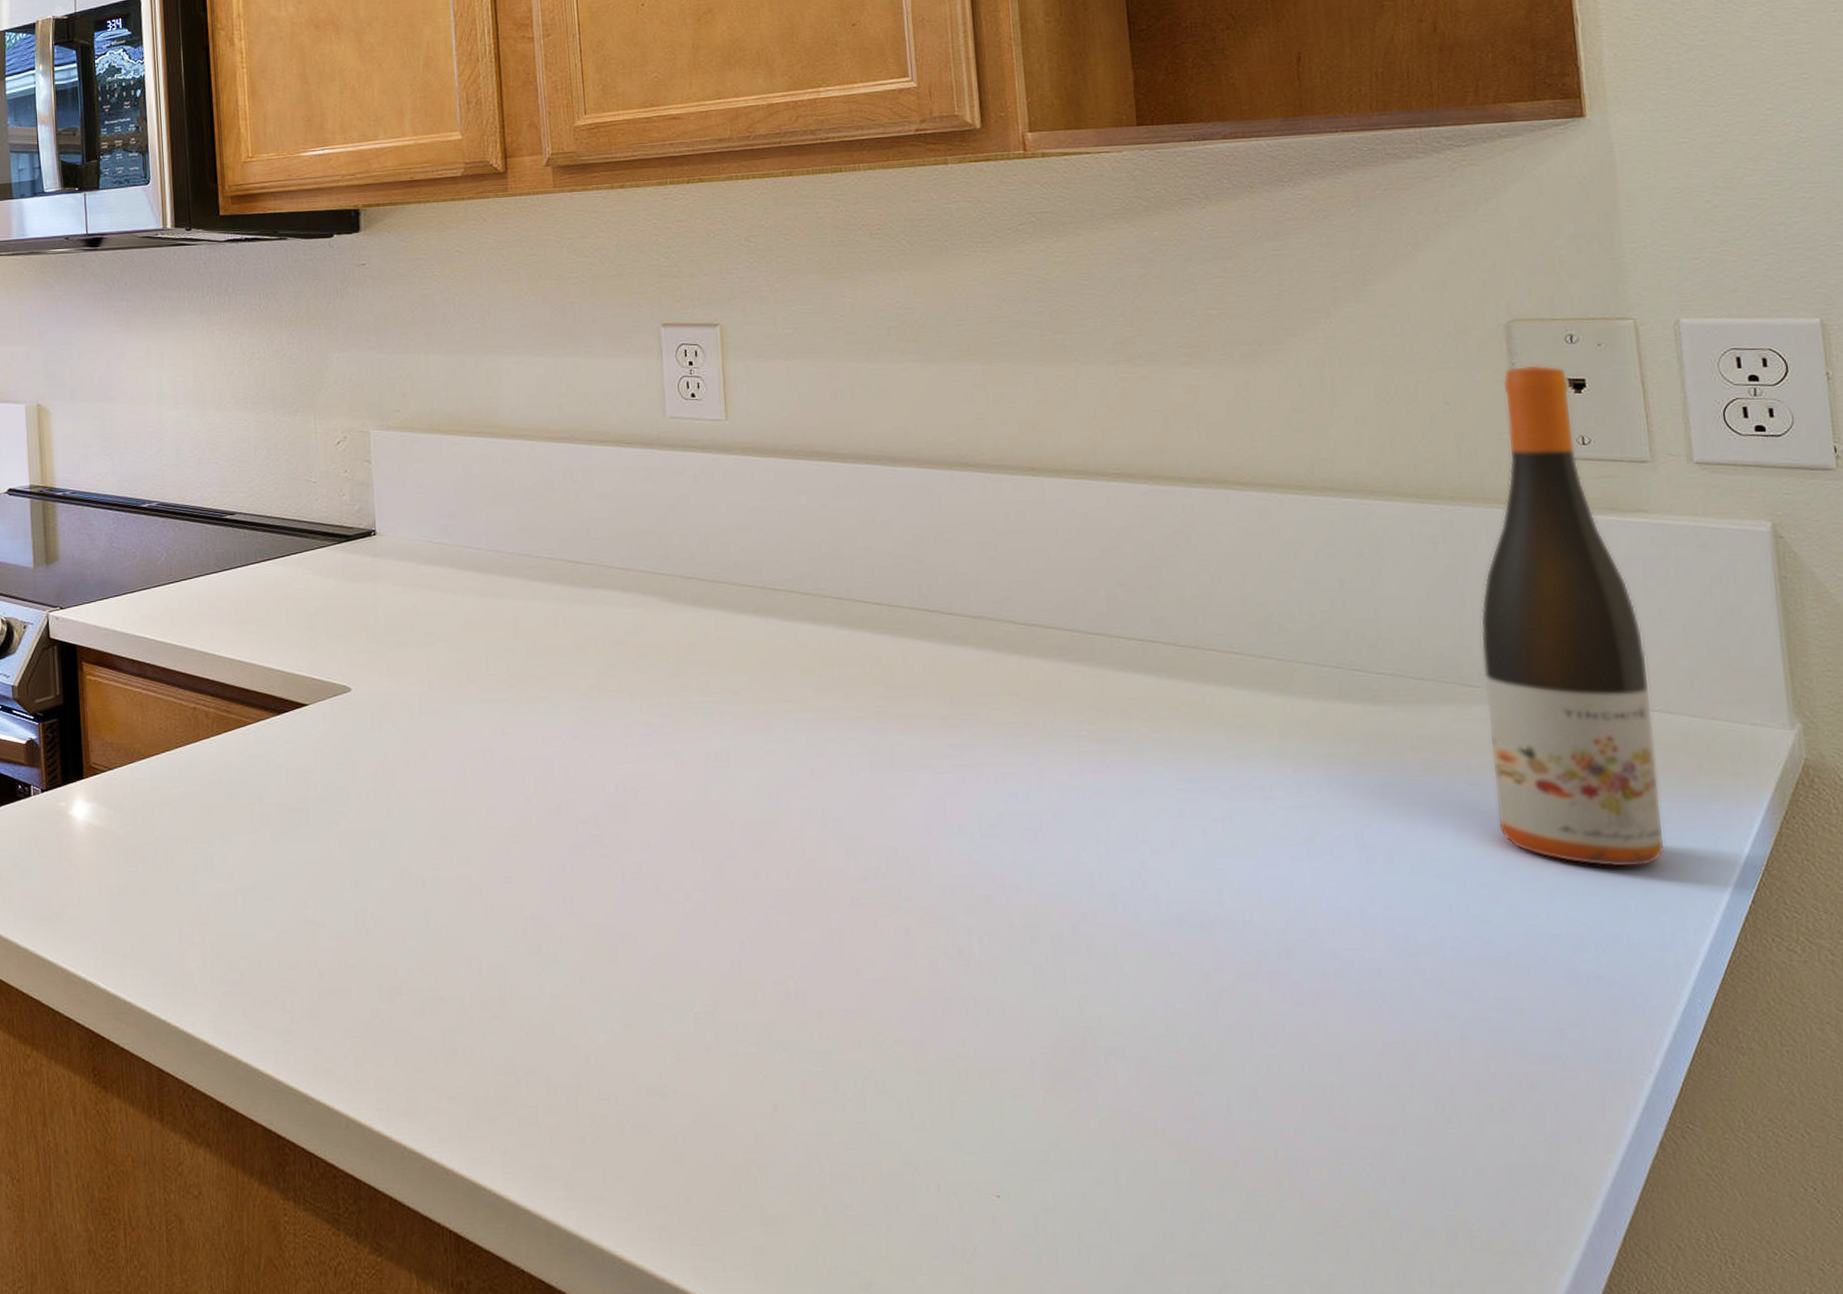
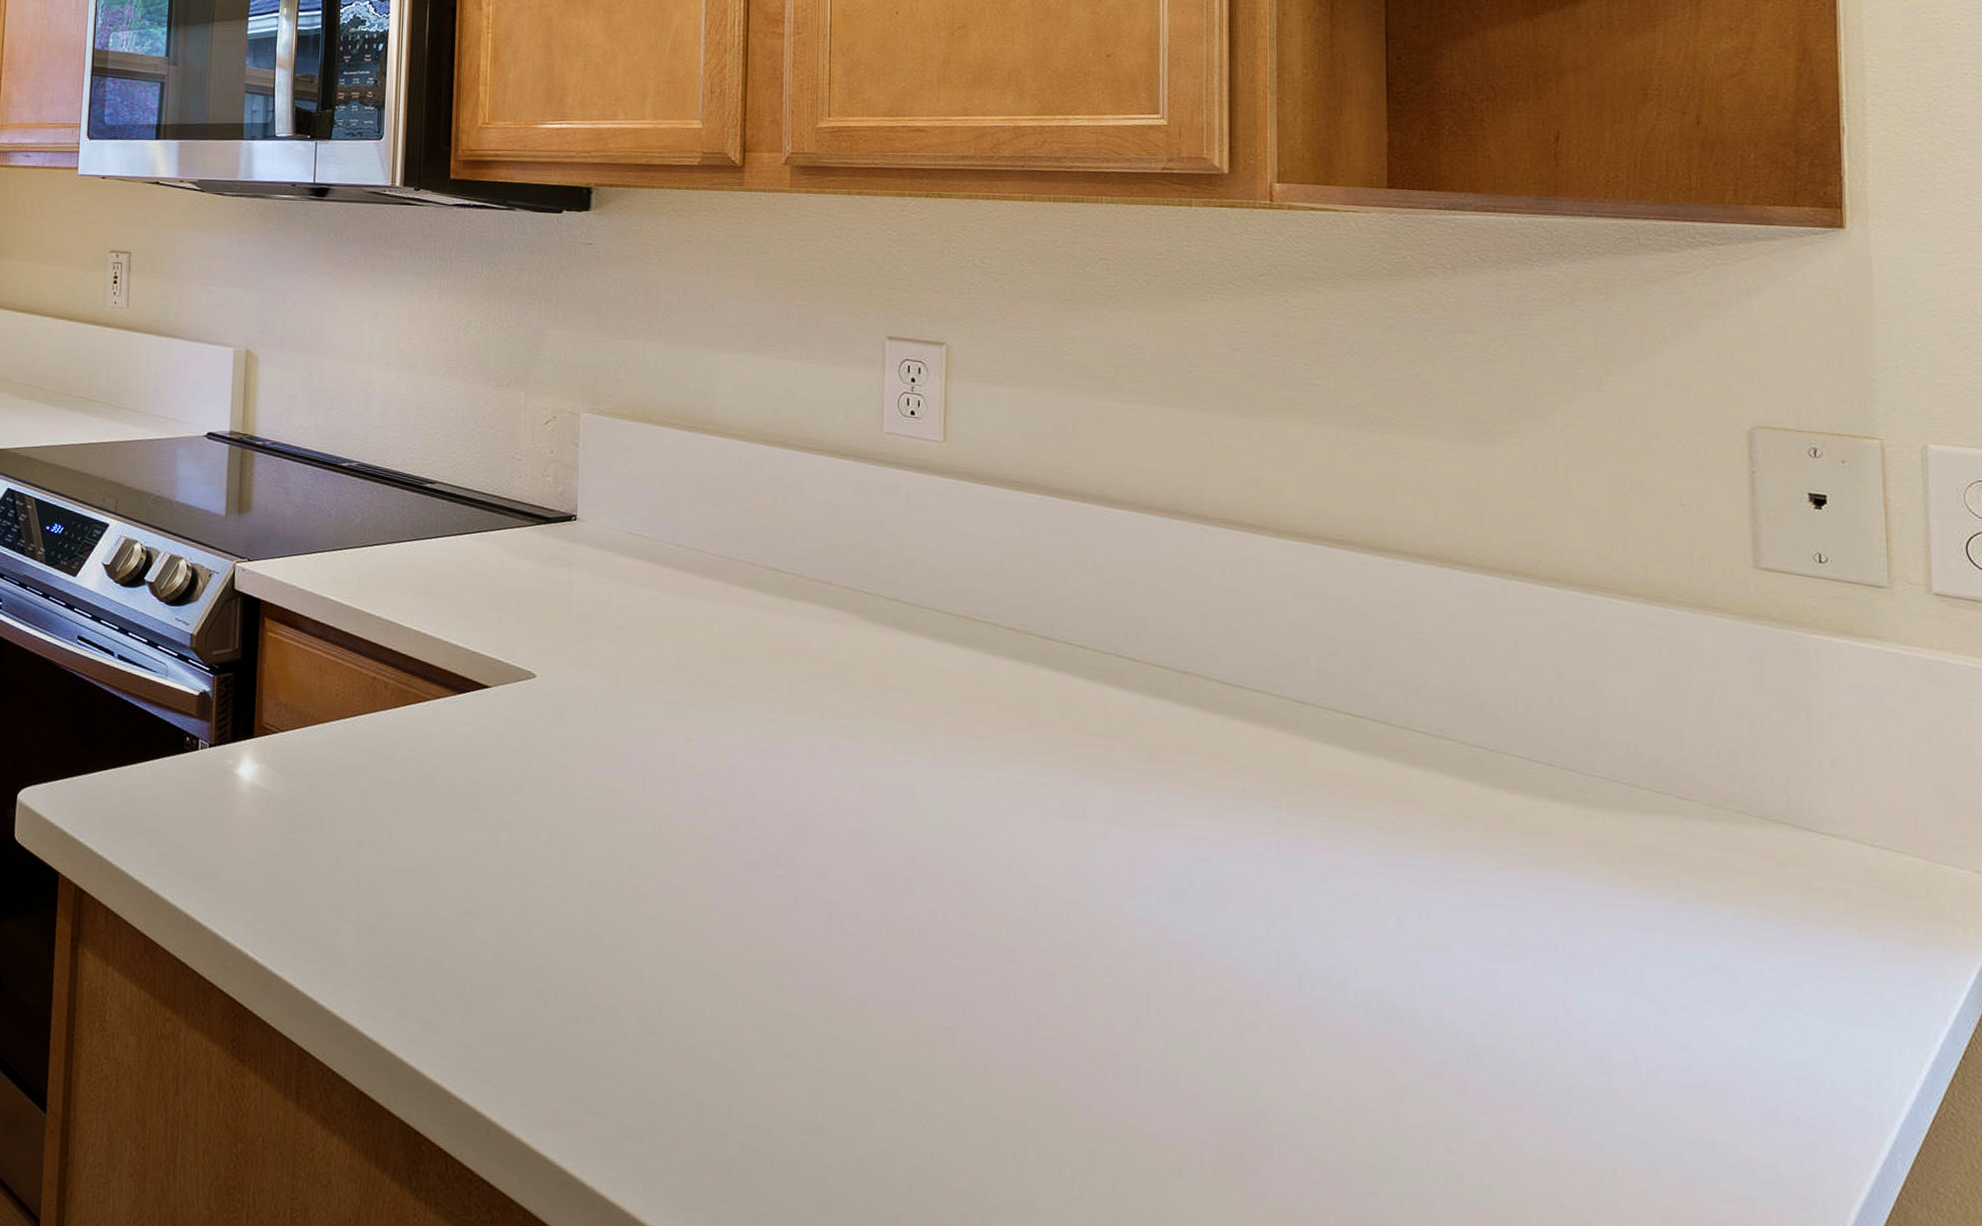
wine bottle: present [1480,365,1666,868] -> none [1699,474,1877,1008]

